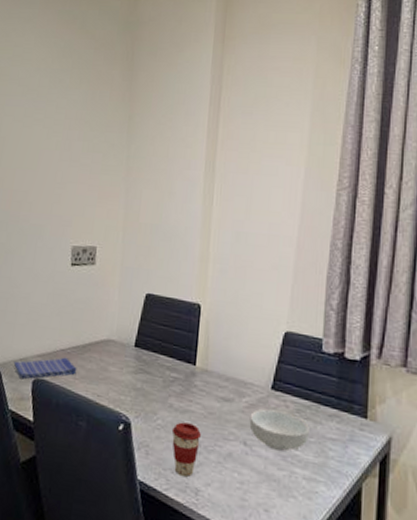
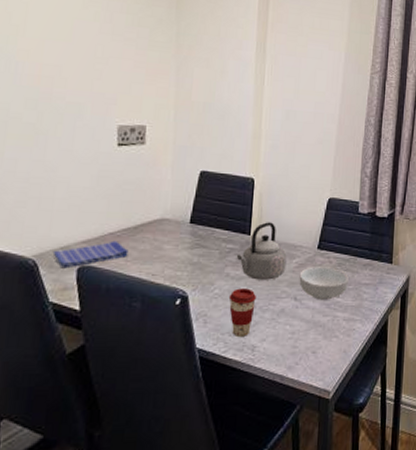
teapot: none [180,353,236,418] -> present [236,222,287,280]

